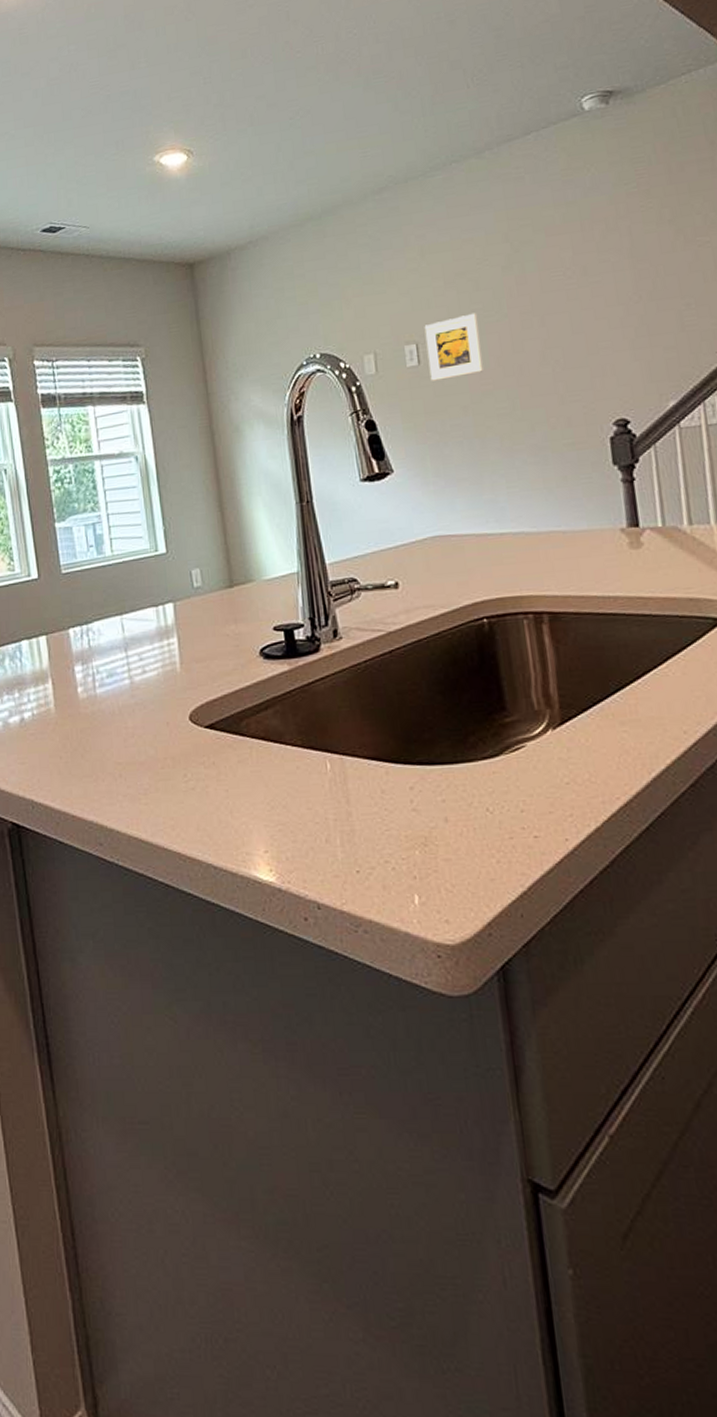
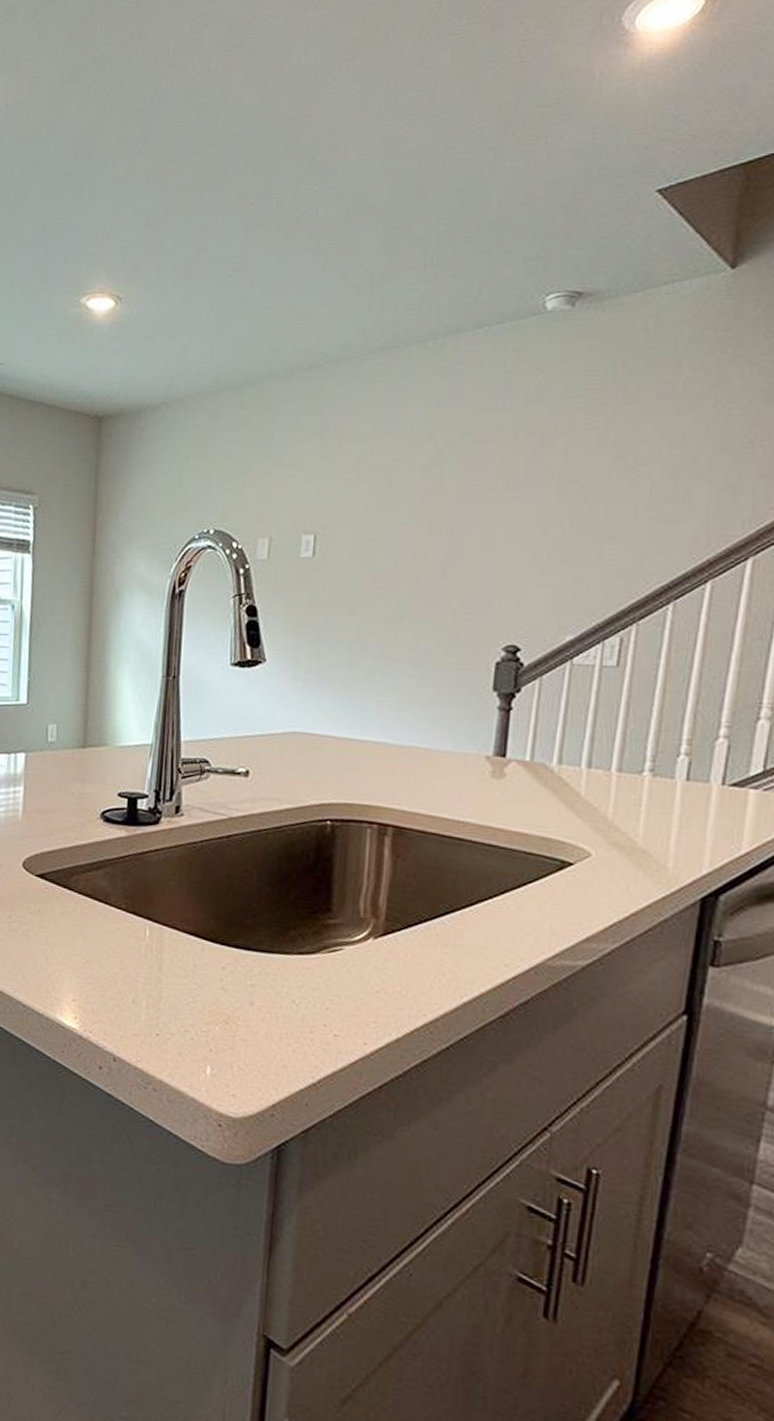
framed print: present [424,313,483,381] -> none [322,511,385,576]

